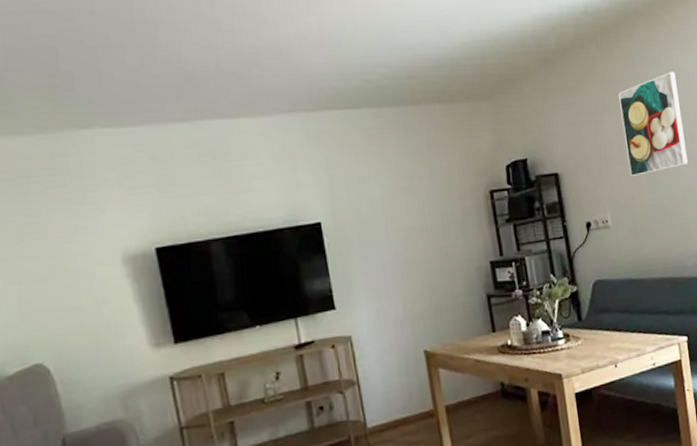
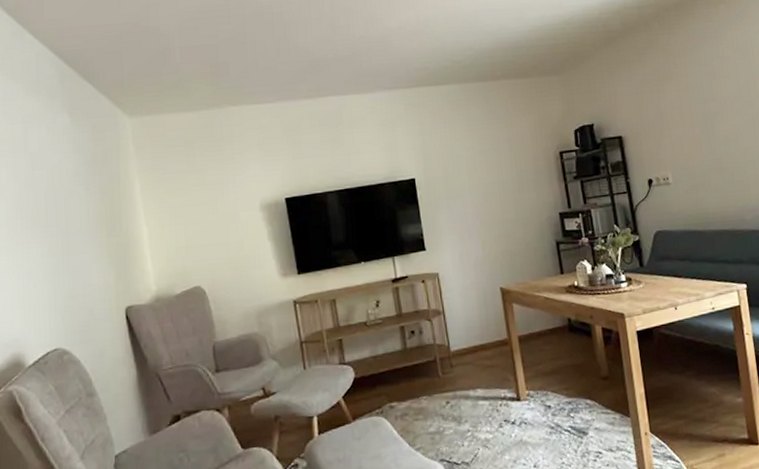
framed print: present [618,71,688,176] -> none [679,44,747,138]

